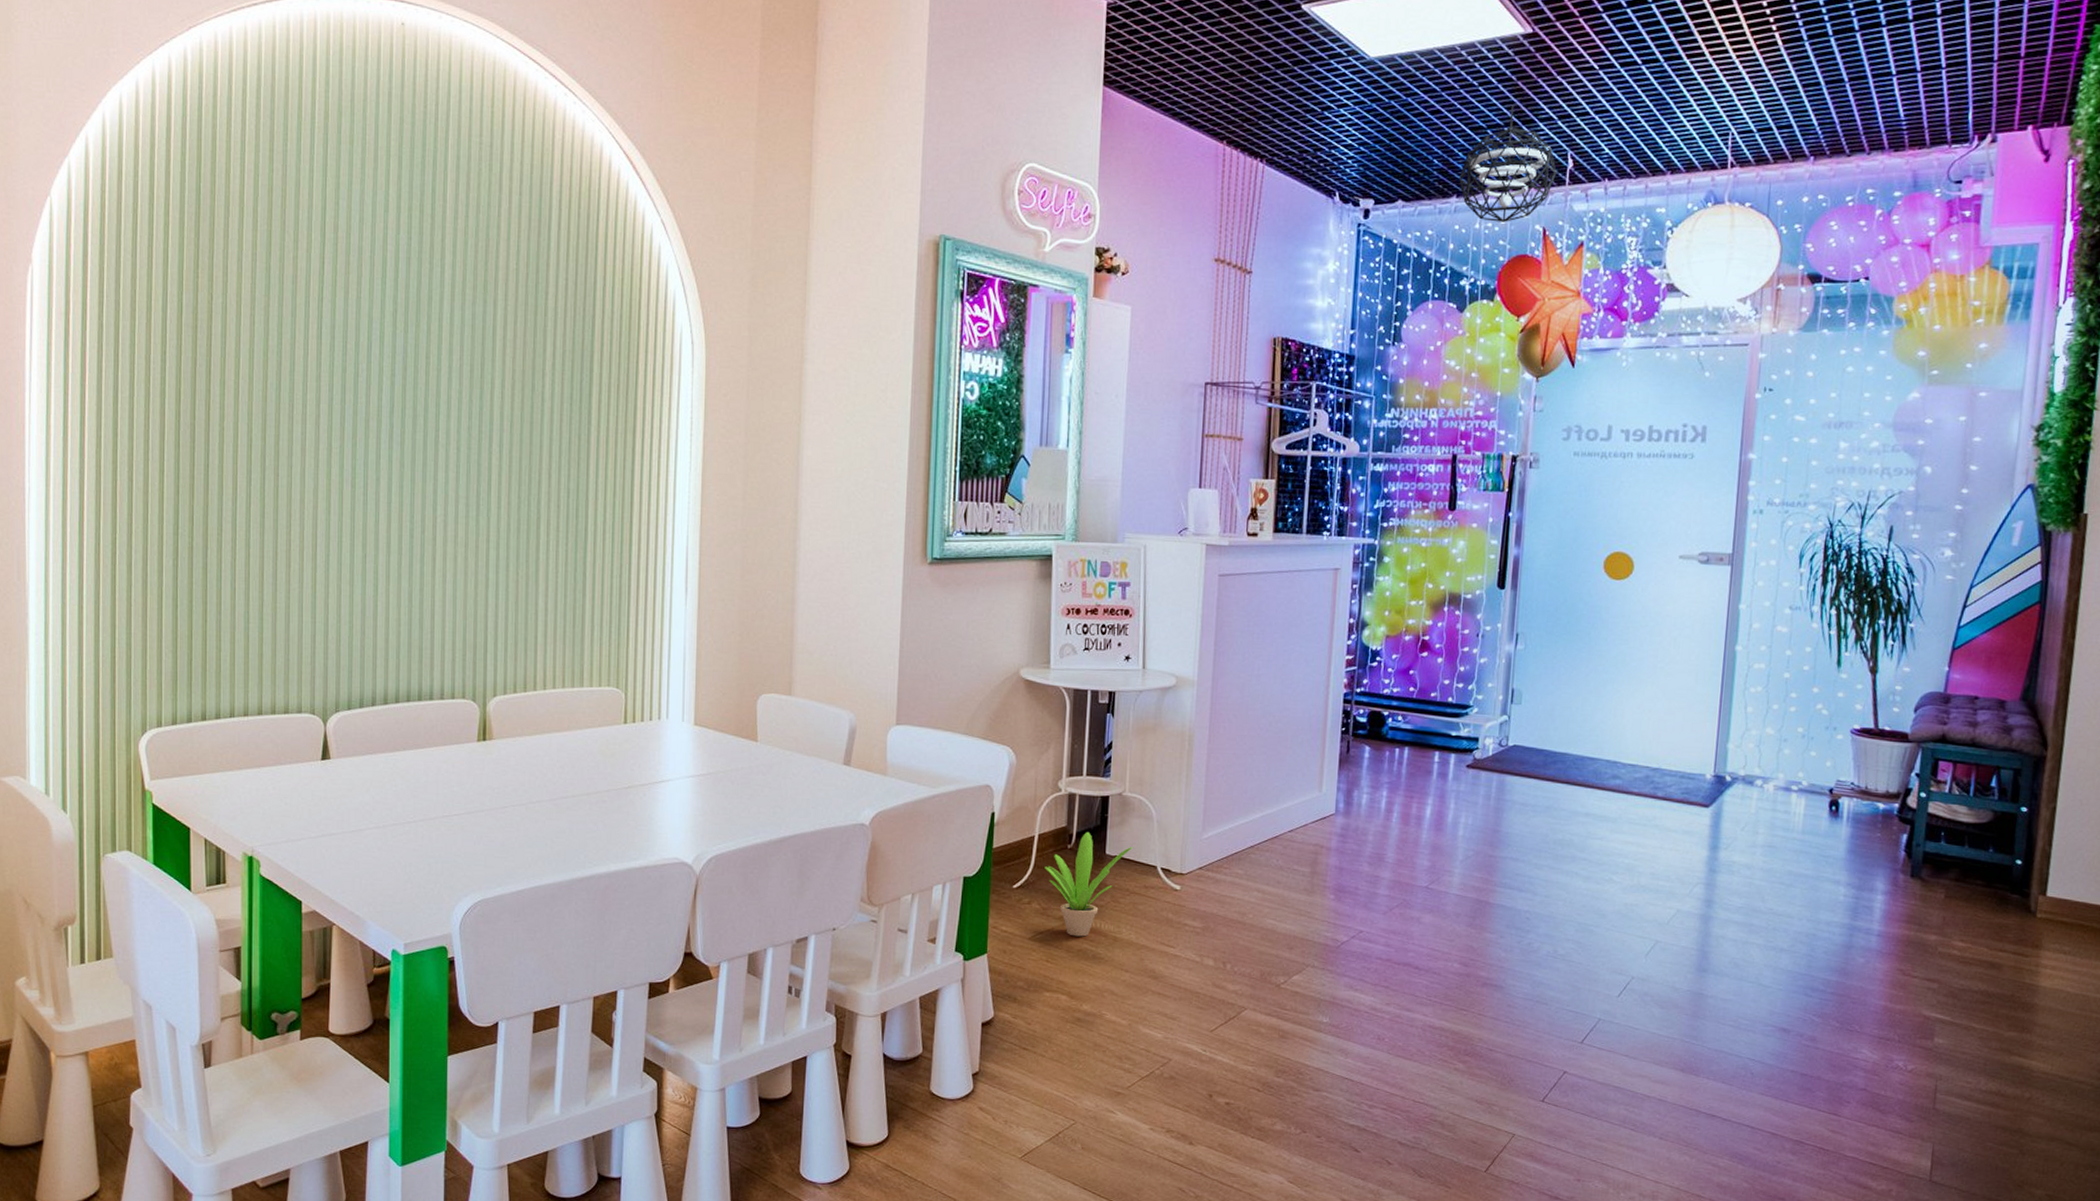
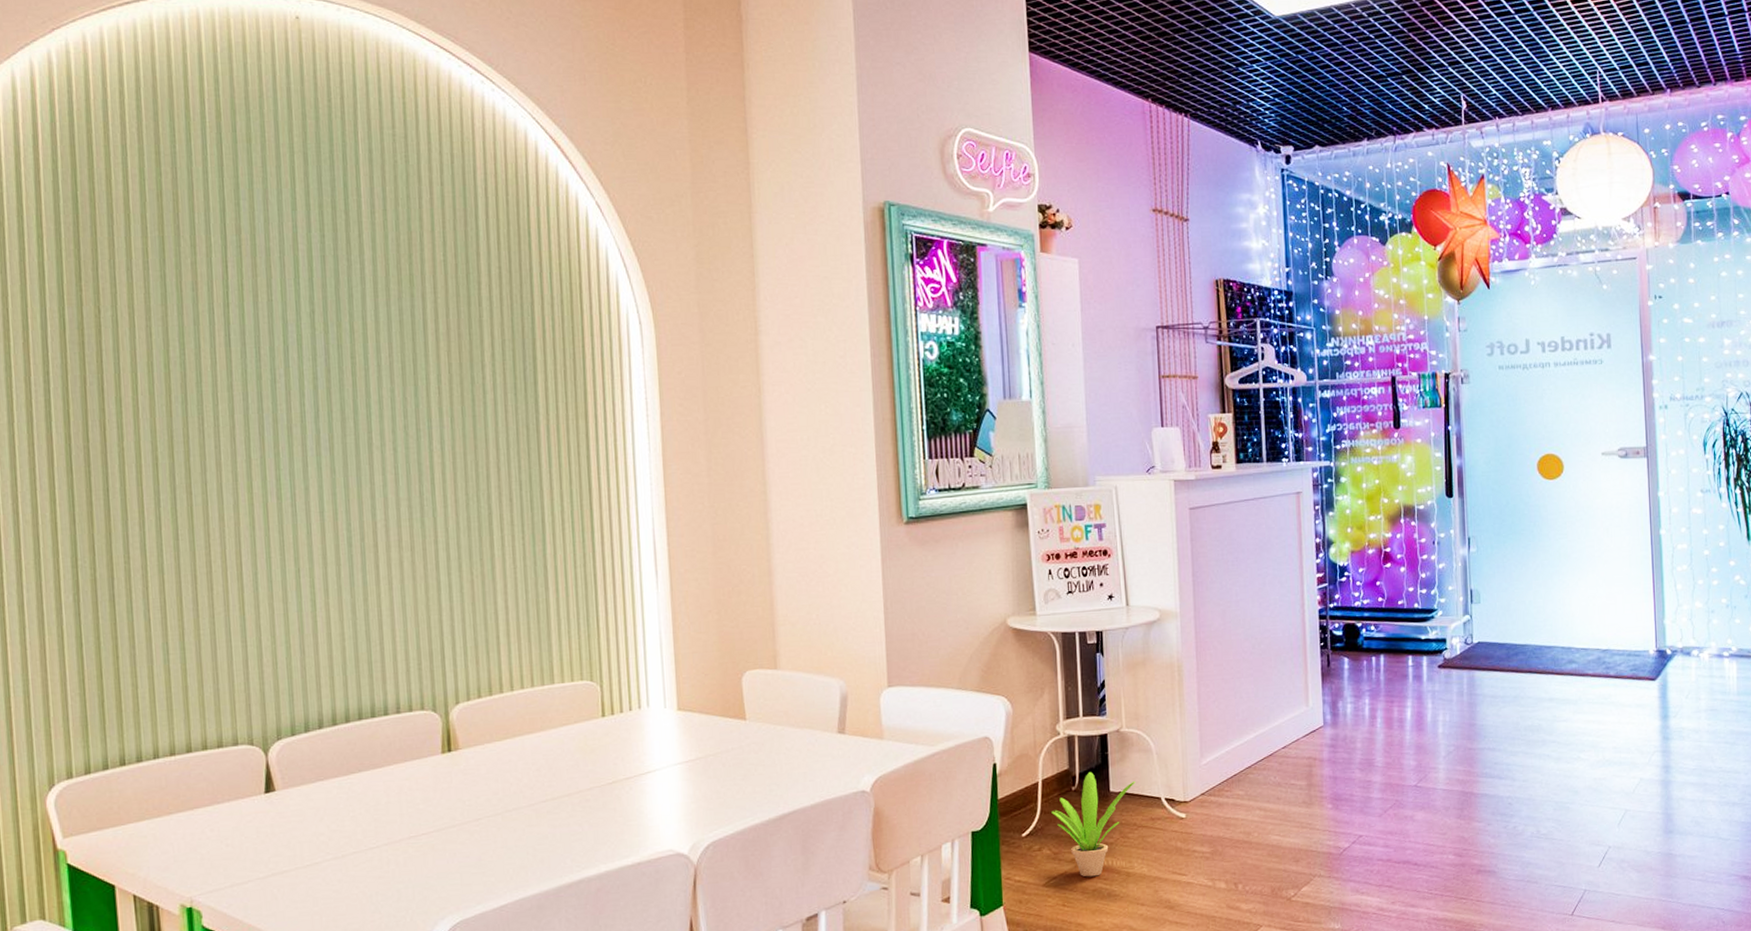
pendant light: present [1459,104,1557,222] -> none [1368,54,1453,161]

